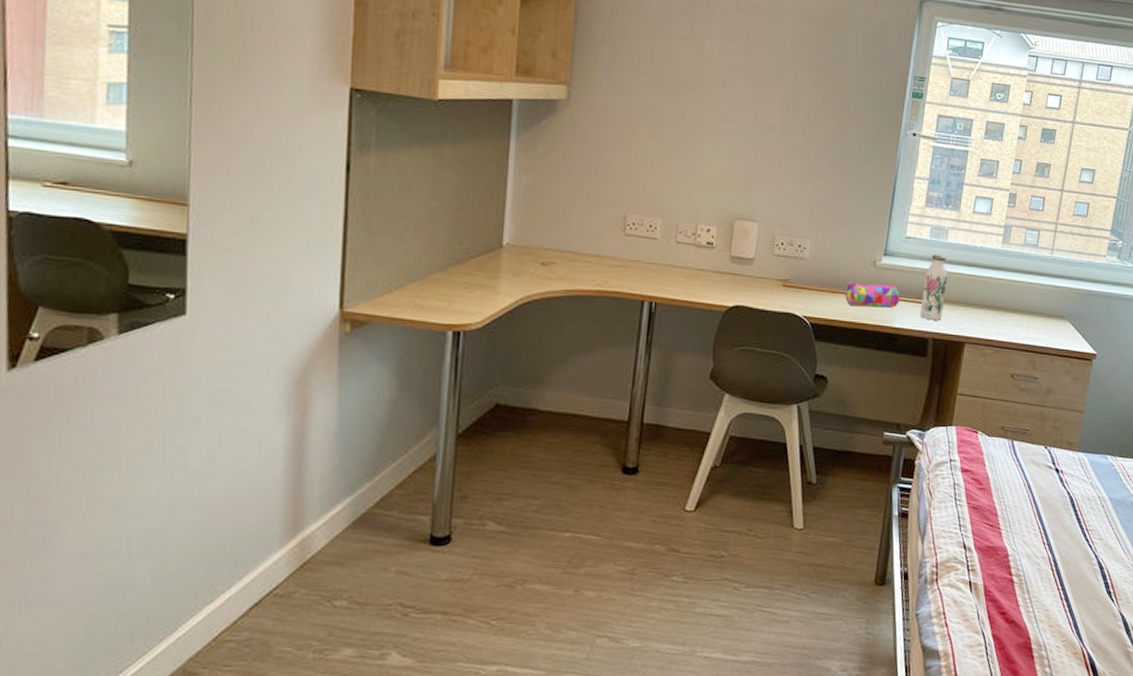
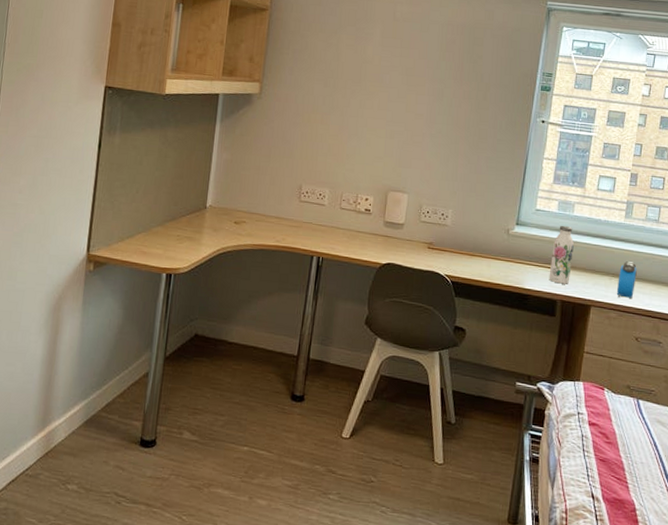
pencil case: present [845,281,900,308] -> none [482,246,531,271]
alarm clock: none [993,291,1014,332] -> present [617,260,637,298]

